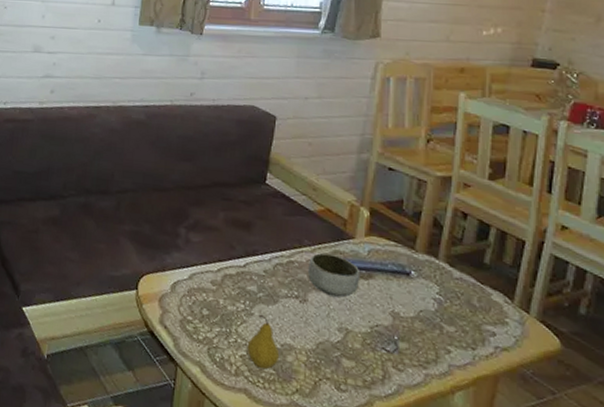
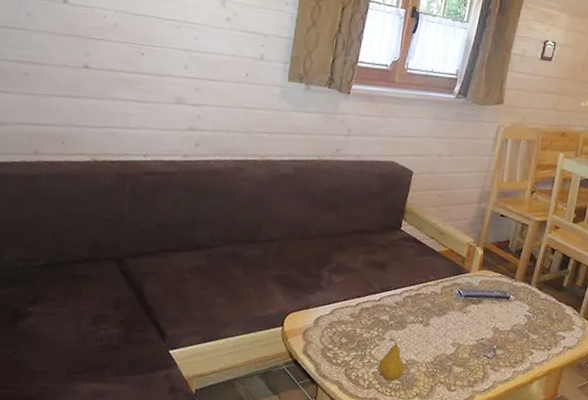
bowl: present [308,253,361,298] -> none [431,286,473,320]

